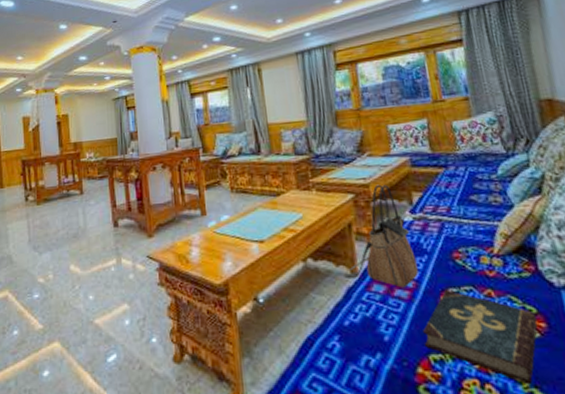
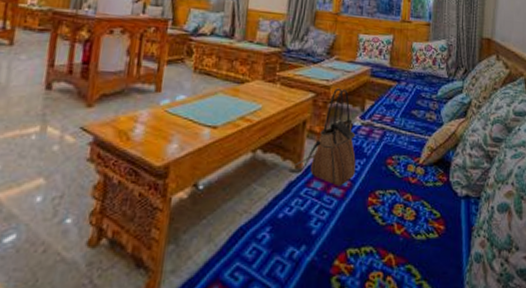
book: present [423,290,538,385] -> none [345,192,439,278]

